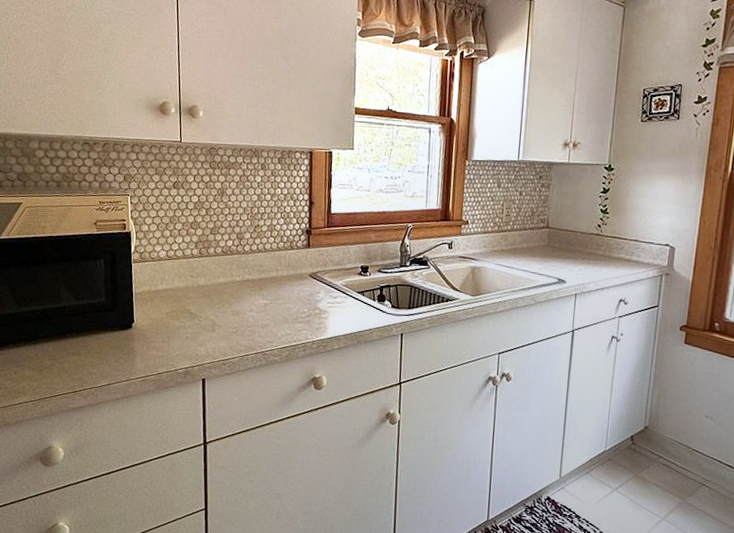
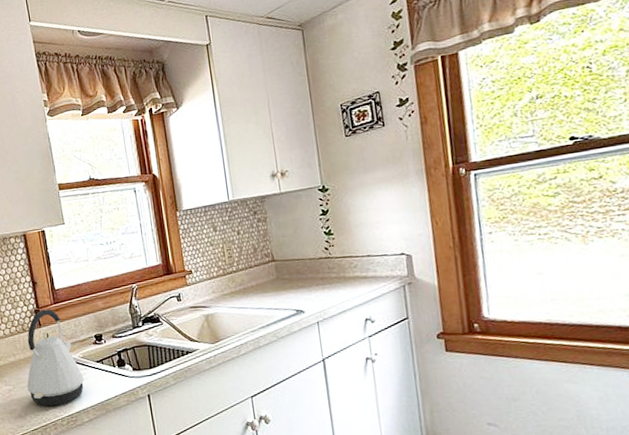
kettle: none [283,230,343,329] -> present [27,309,84,406]

